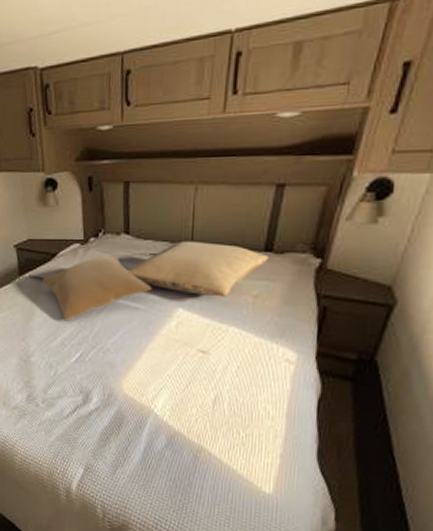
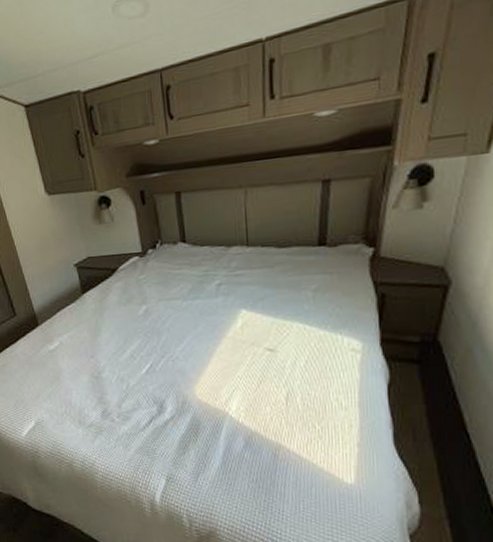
pillow: present [43,254,152,322] -> none [106,263,214,334]
pillow: present [128,240,269,298] -> none [188,242,324,296]

